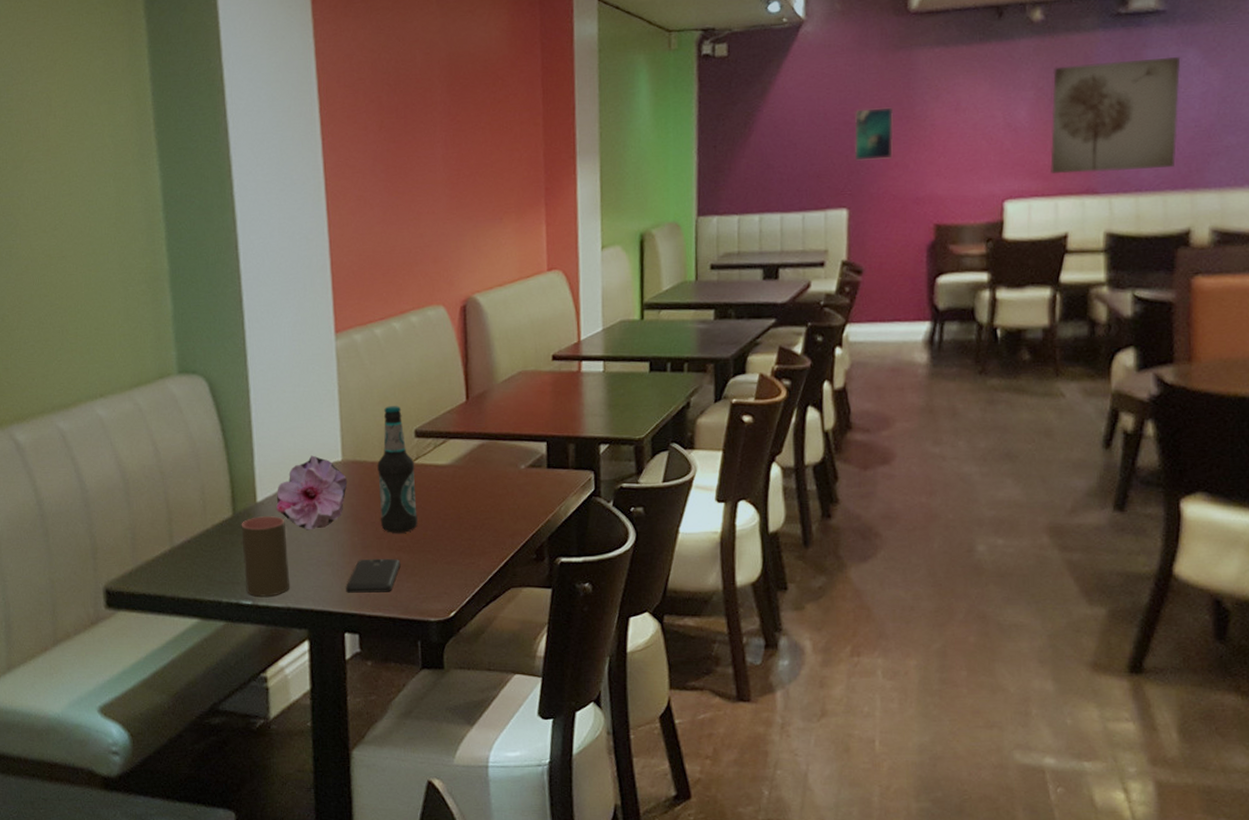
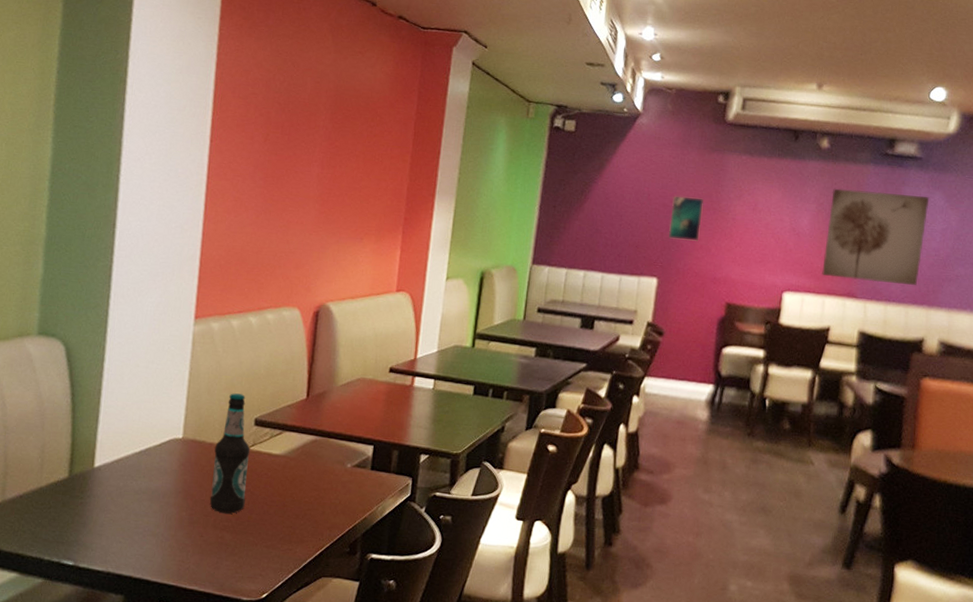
cup: present [241,516,290,597] -> none [70,481,119,559]
flower: present [276,455,348,530] -> none [112,429,185,500]
smartphone: present [346,558,401,593] -> none [166,534,223,568]

